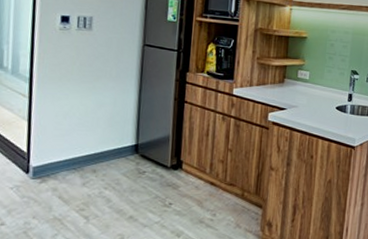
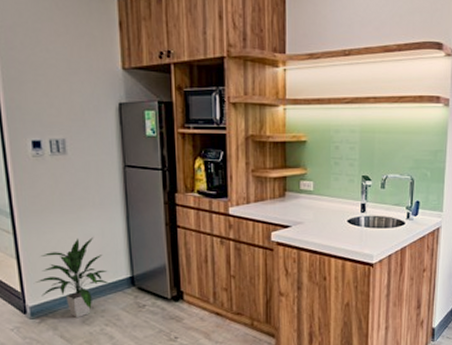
indoor plant: none [43,105,115,180] -> present [36,237,110,318]

